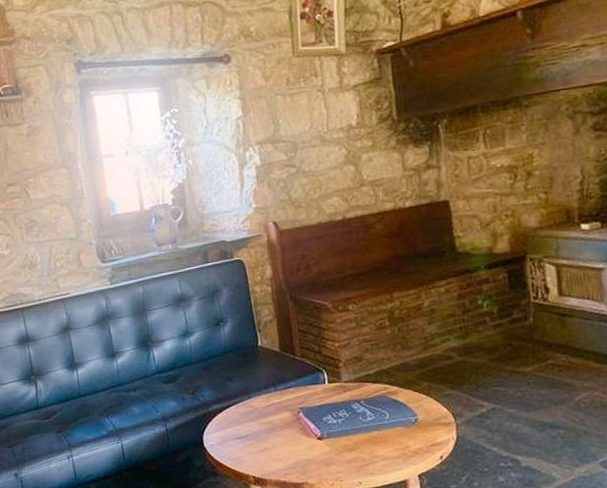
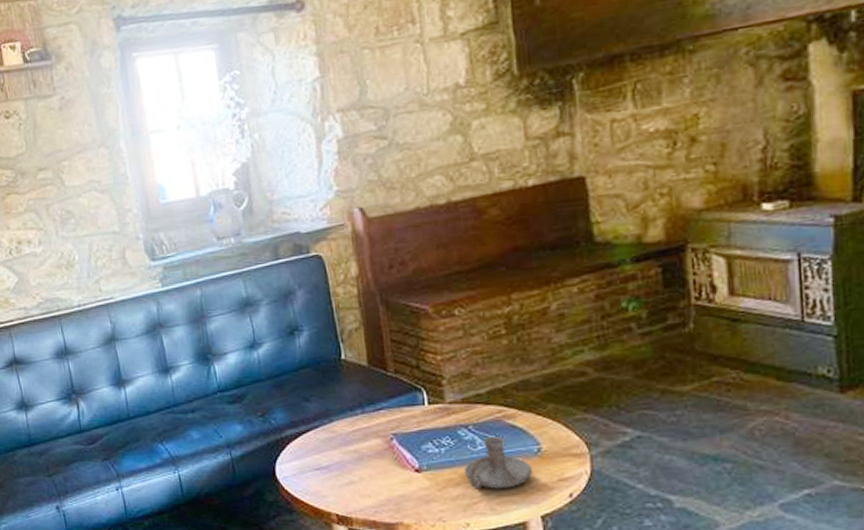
candle holder: none [356,409,411,454] -> present [463,437,532,490]

